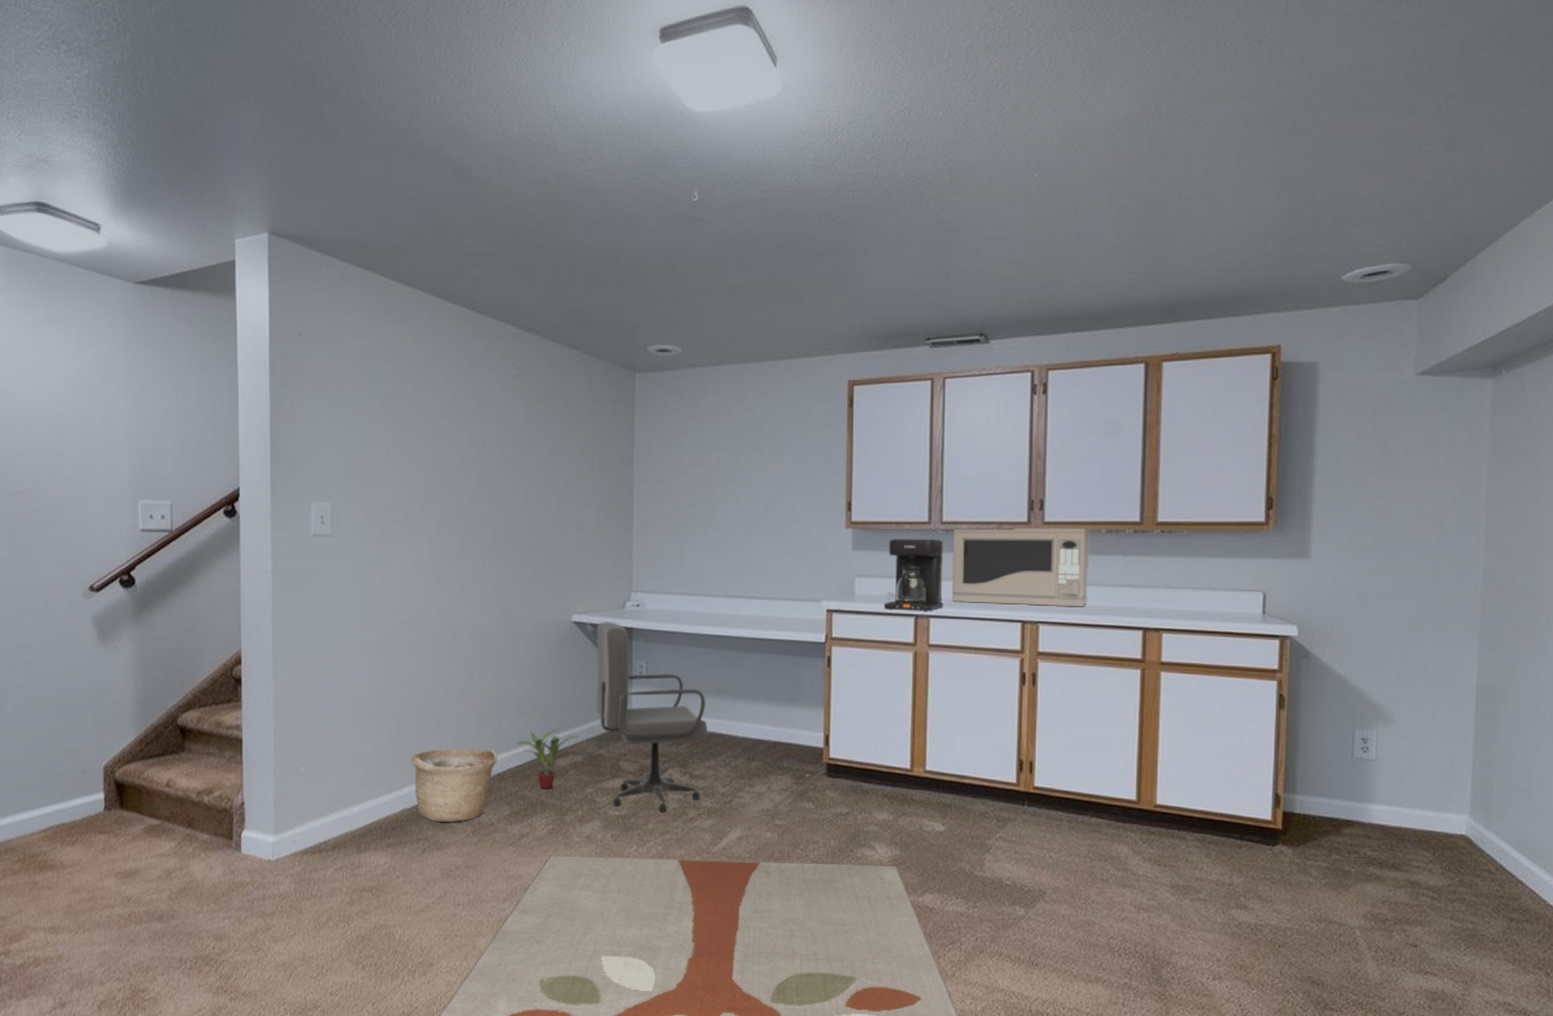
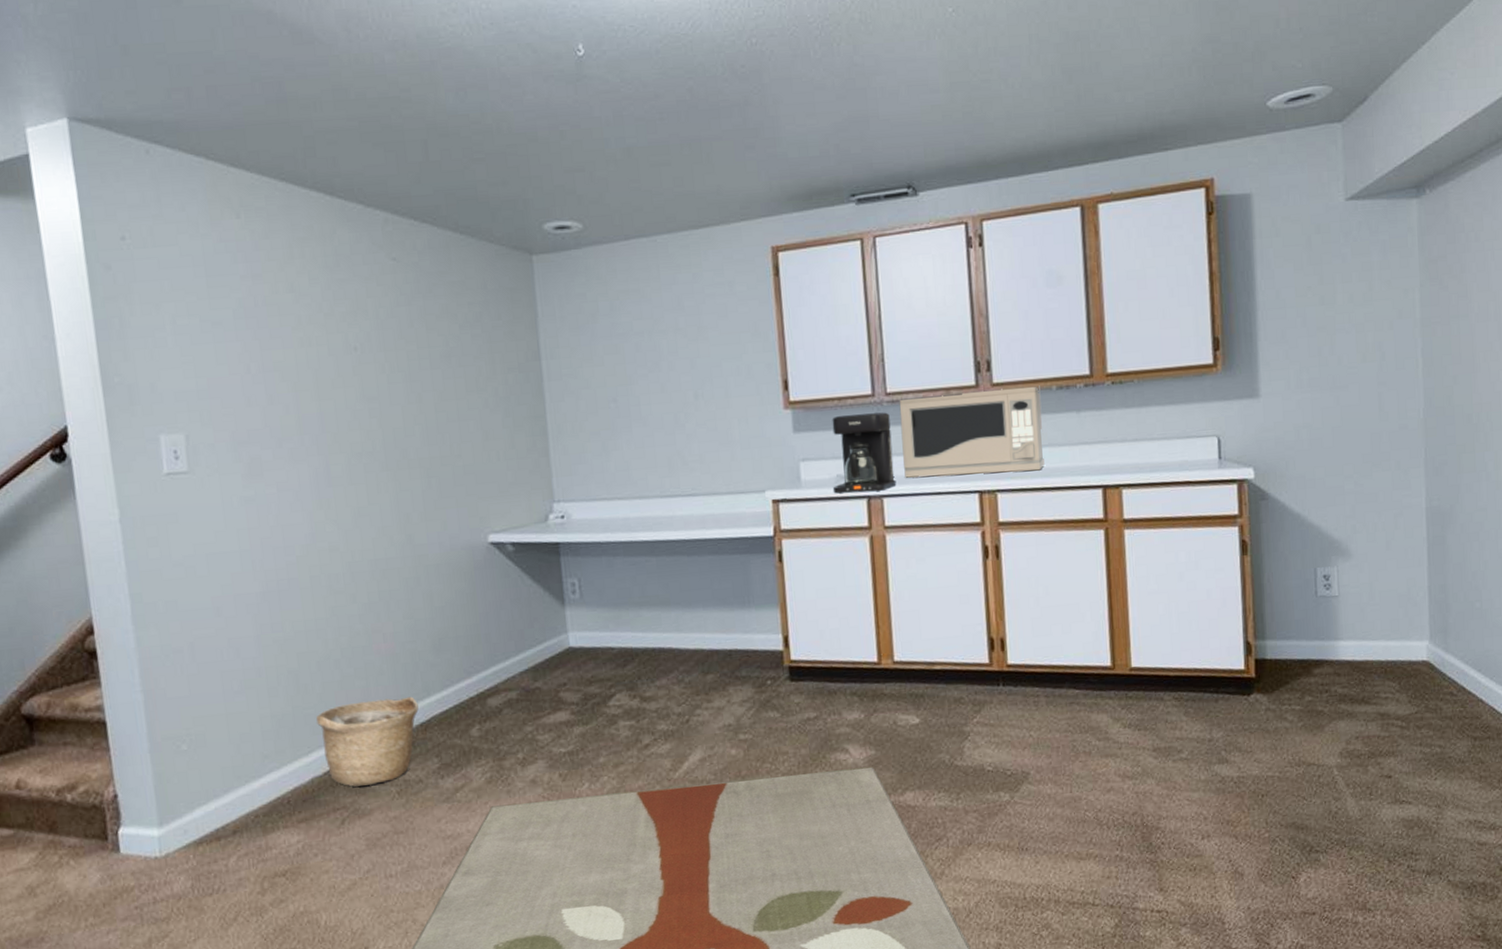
potted plant: present [516,728,579,790] -> none [438,663,511,735]
office chair: present [595,622,708,813] -> none [518,538,655,744]

